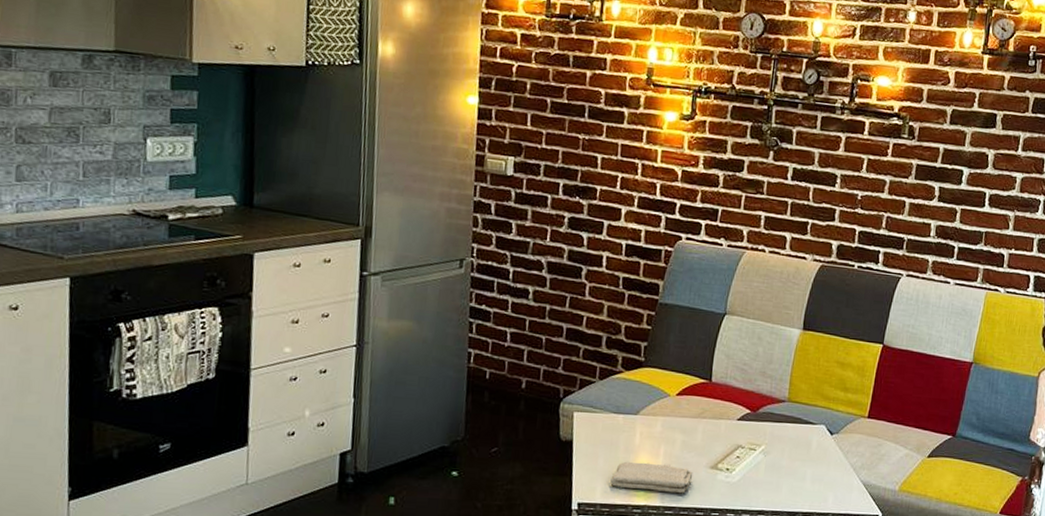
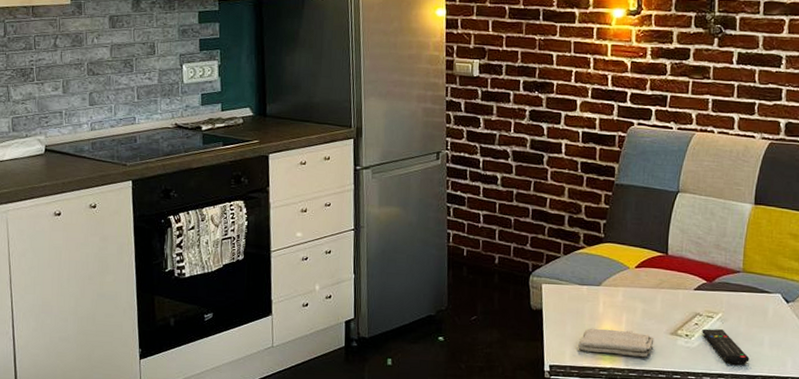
remote control: none [743,462,791,501] -> present [702,328,750,365]

